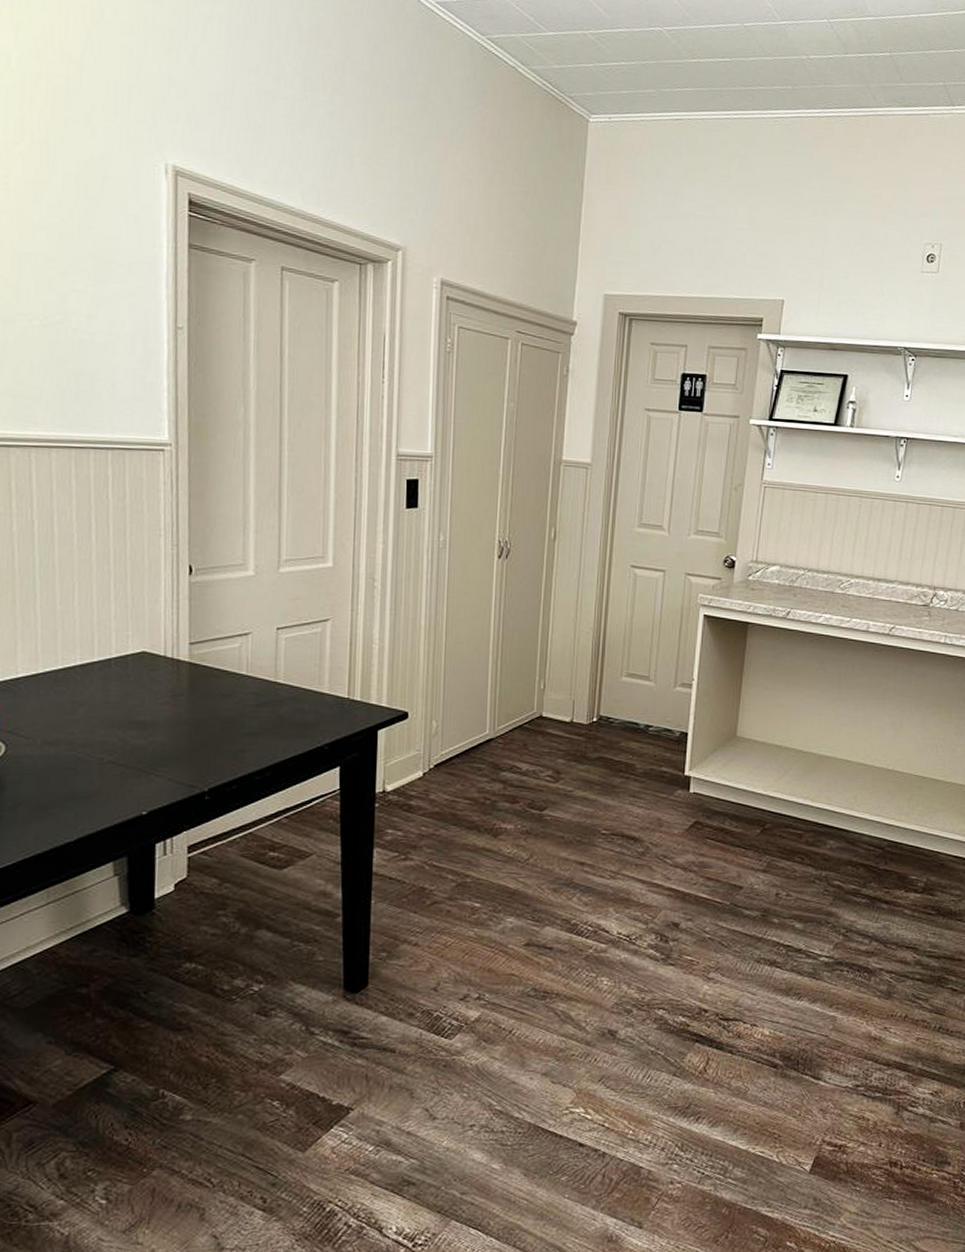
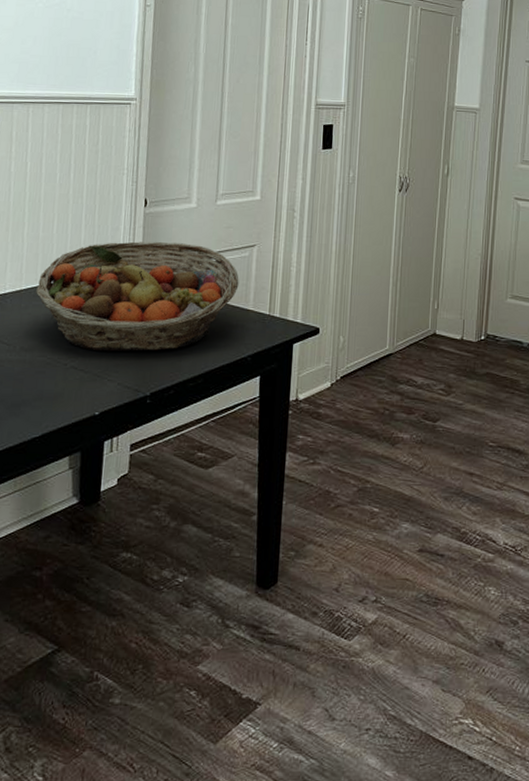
fruit basket: none [57,615,311,743] -> present [36,241,239,352]

